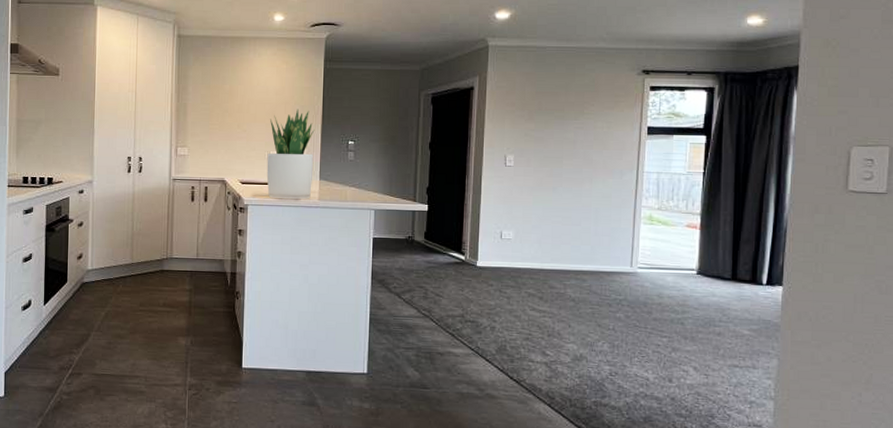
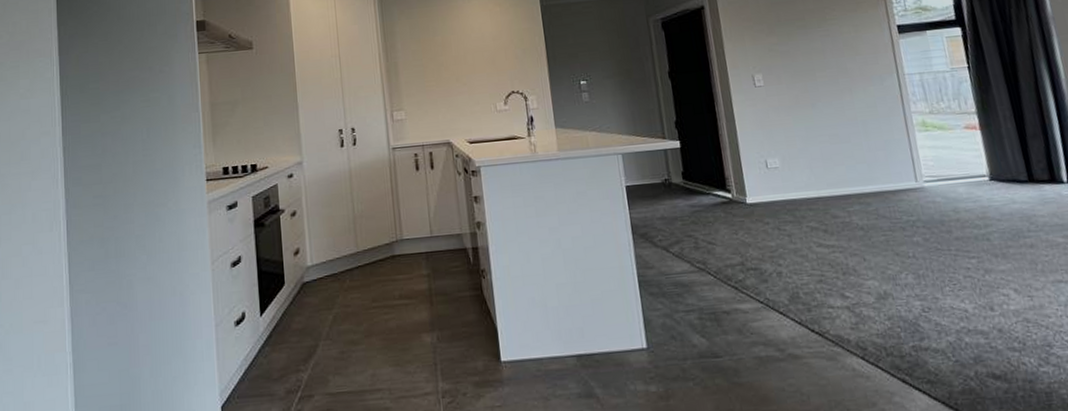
planter: present [266,109,315,200] -> none [491,53,549,157]

